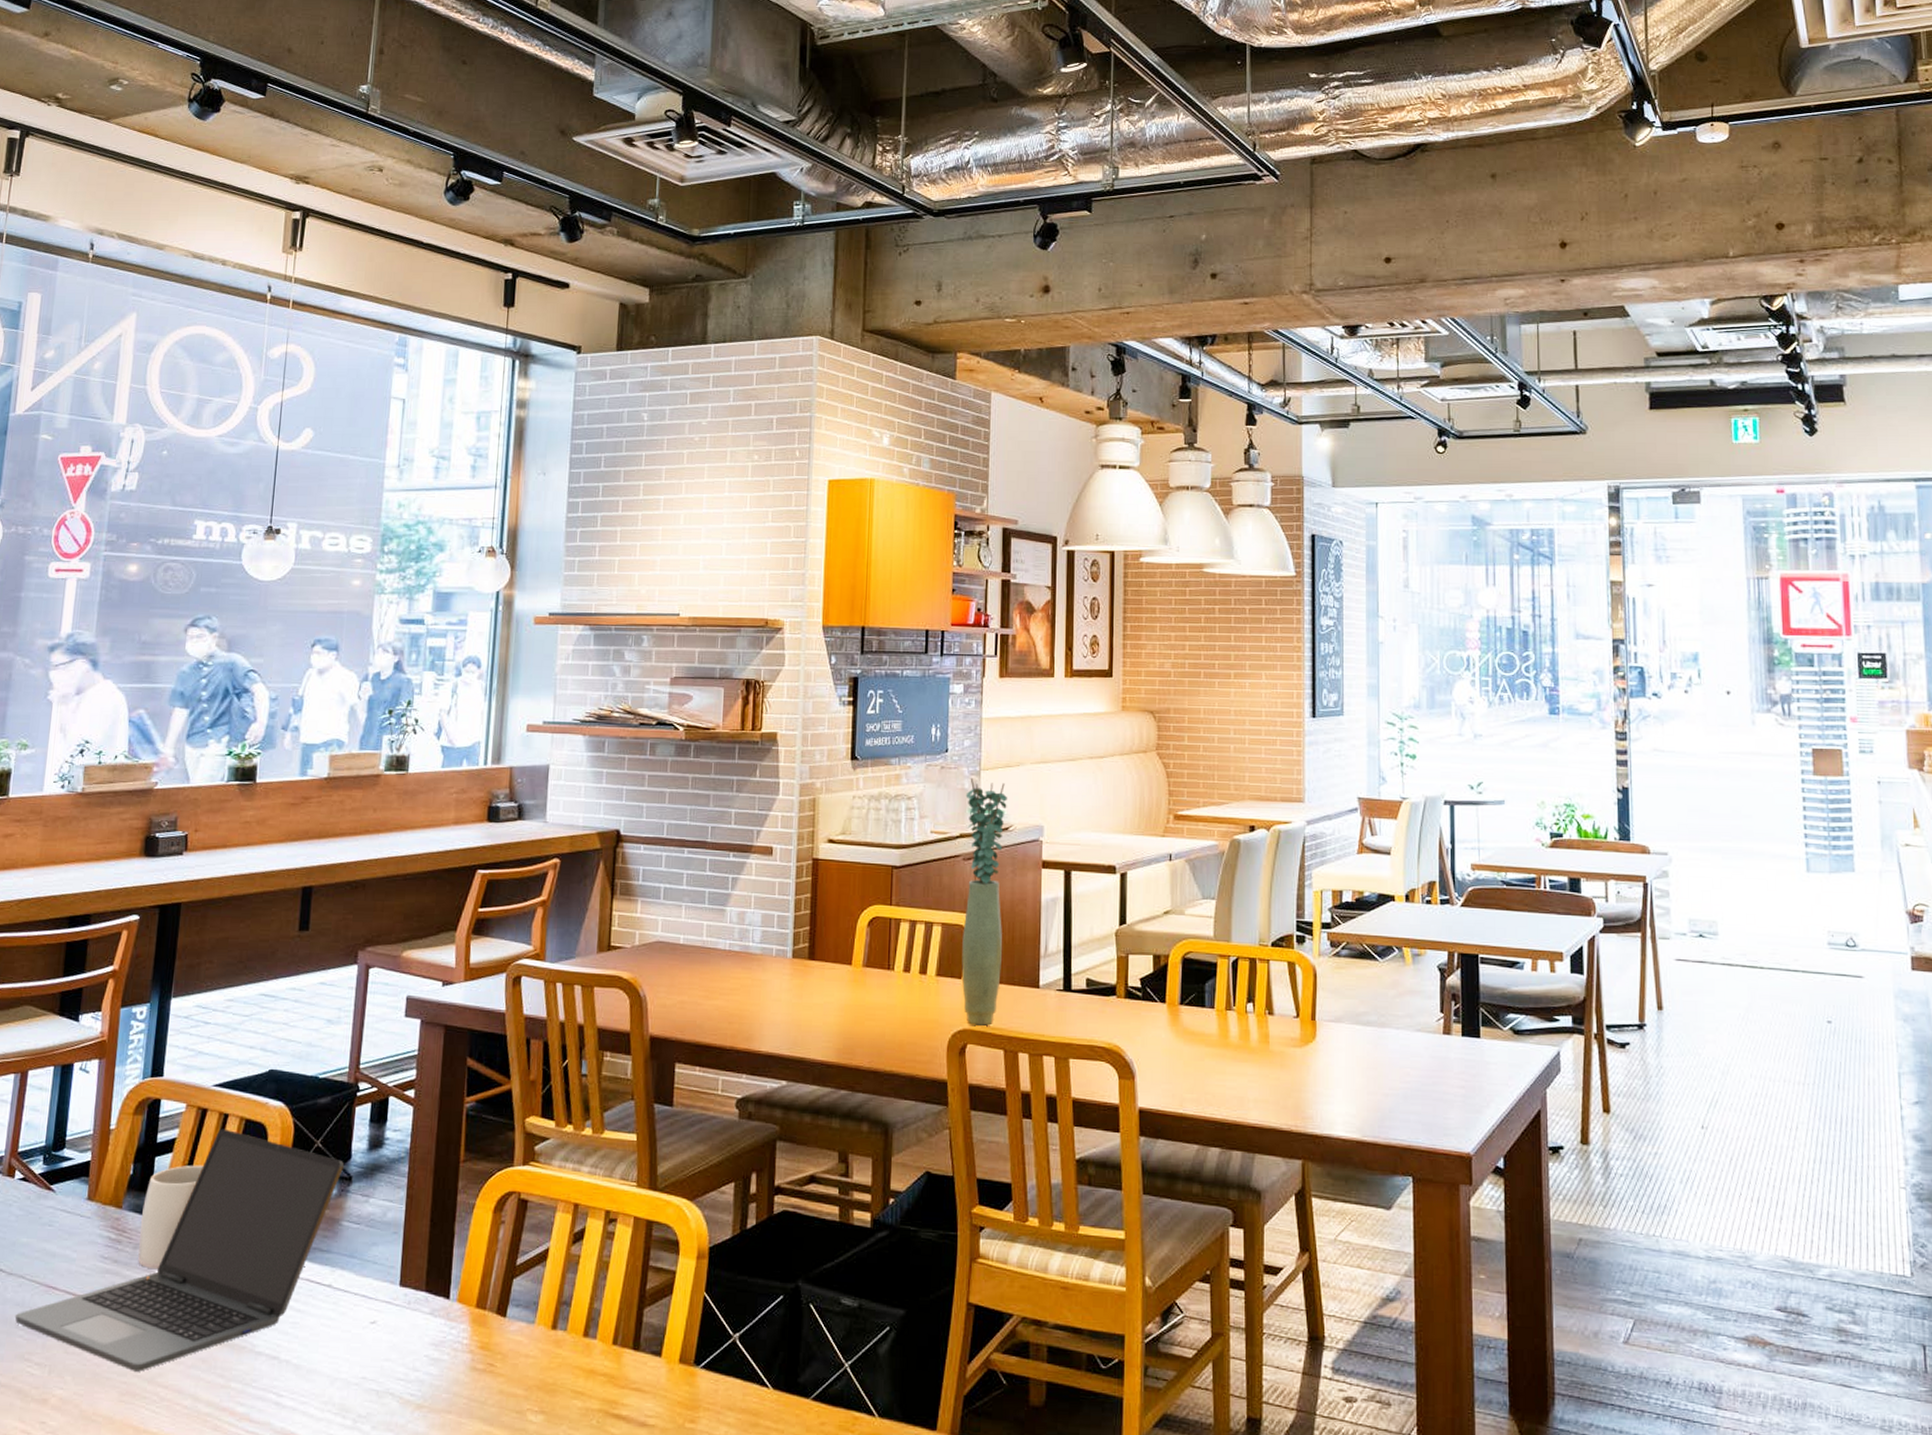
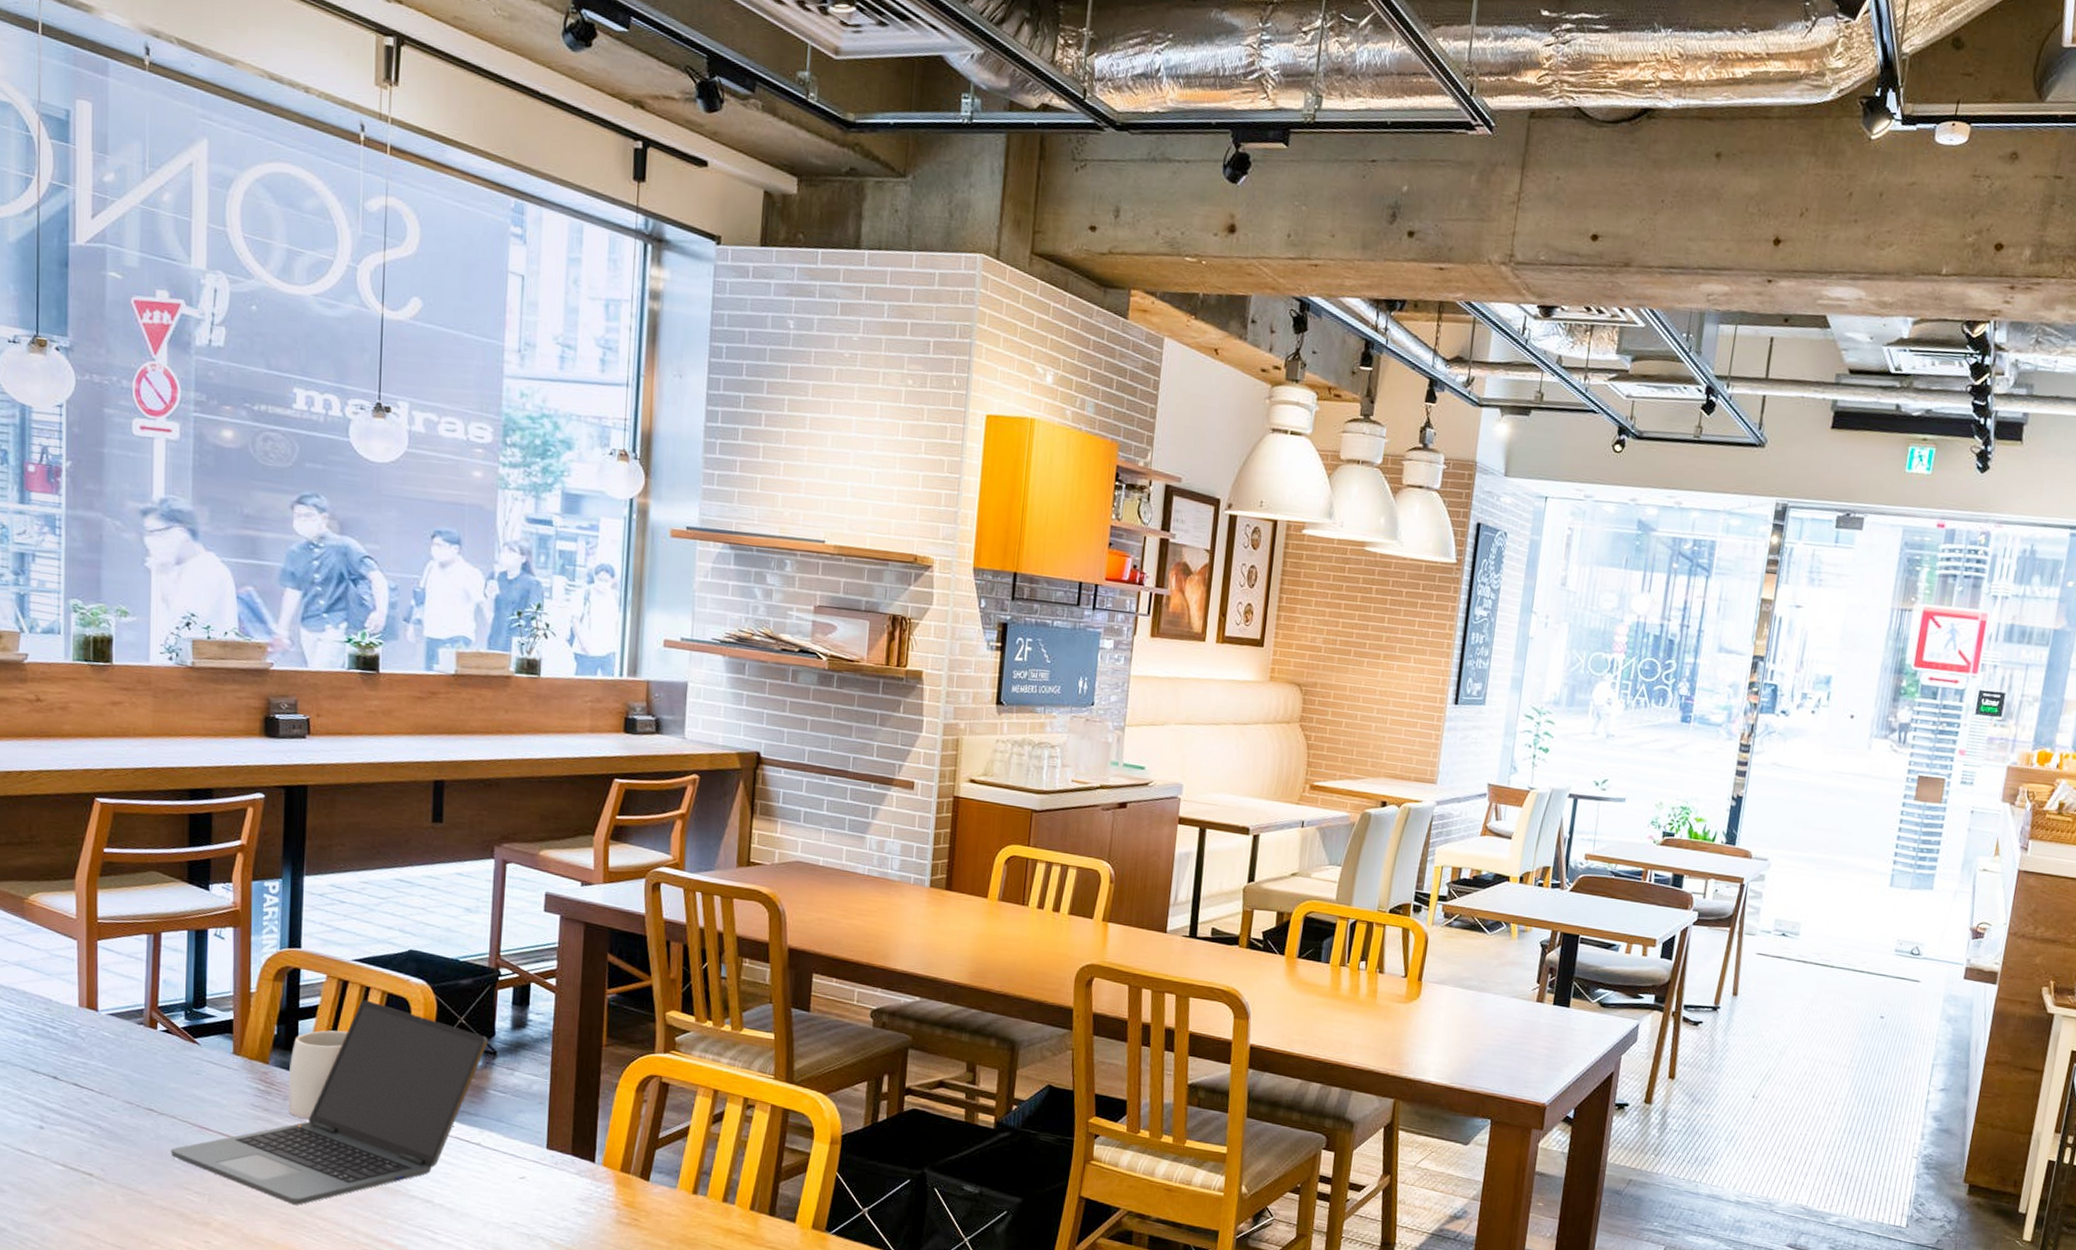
vase: present [961,778,1008,1027] -> none [1093,733,1151,964]

